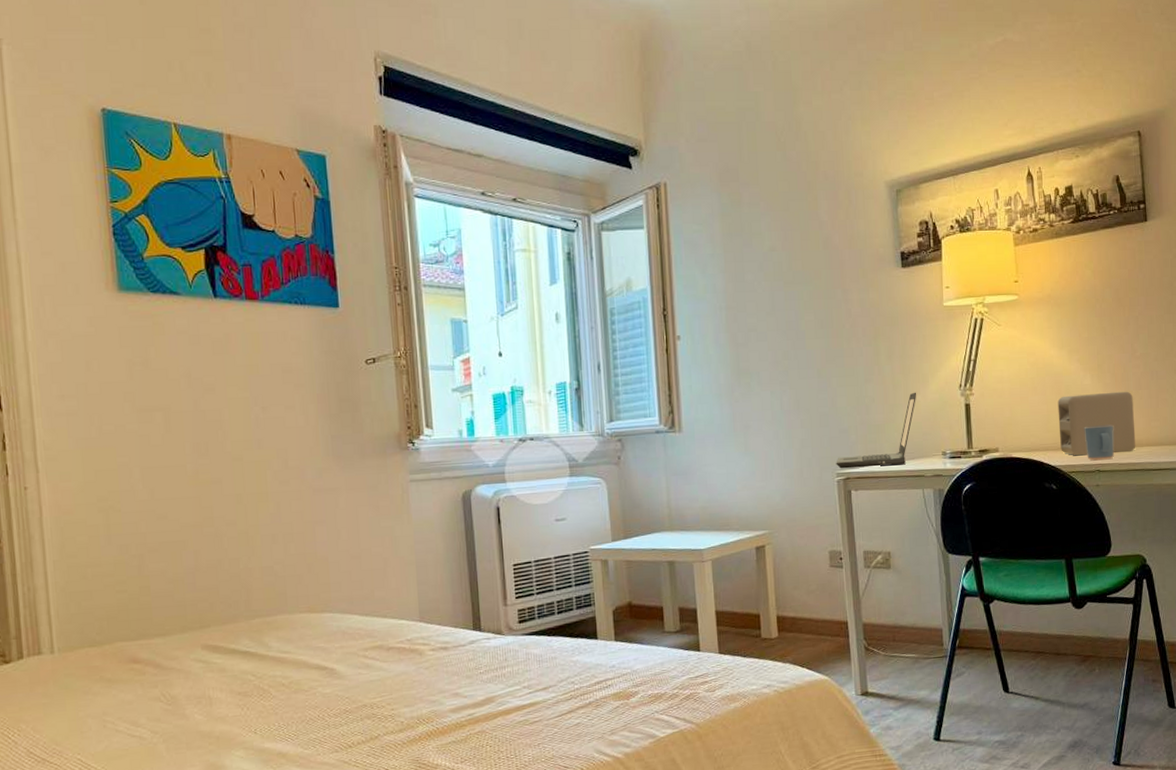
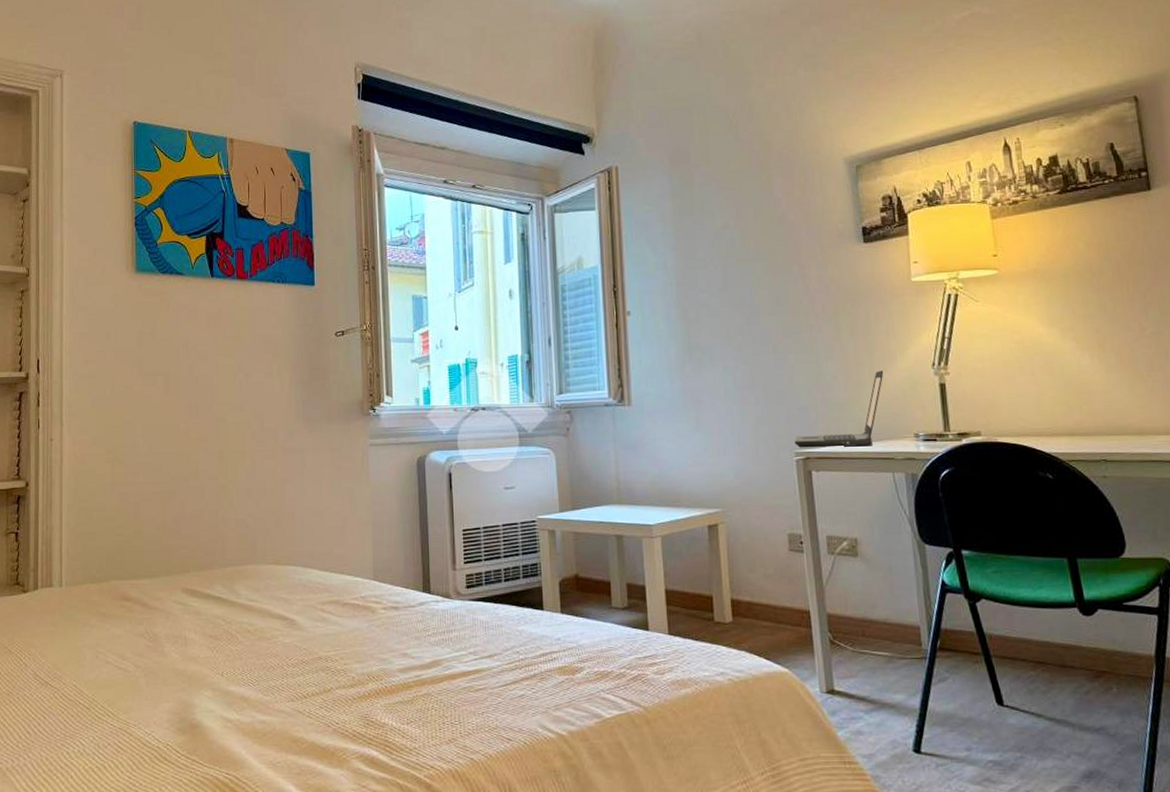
desk organizer: present [1057,391,1136,456] -> none [1050,373,1151,443]
mug: present [1084,424,1114,460] -> none [1084,409,1124,448]

